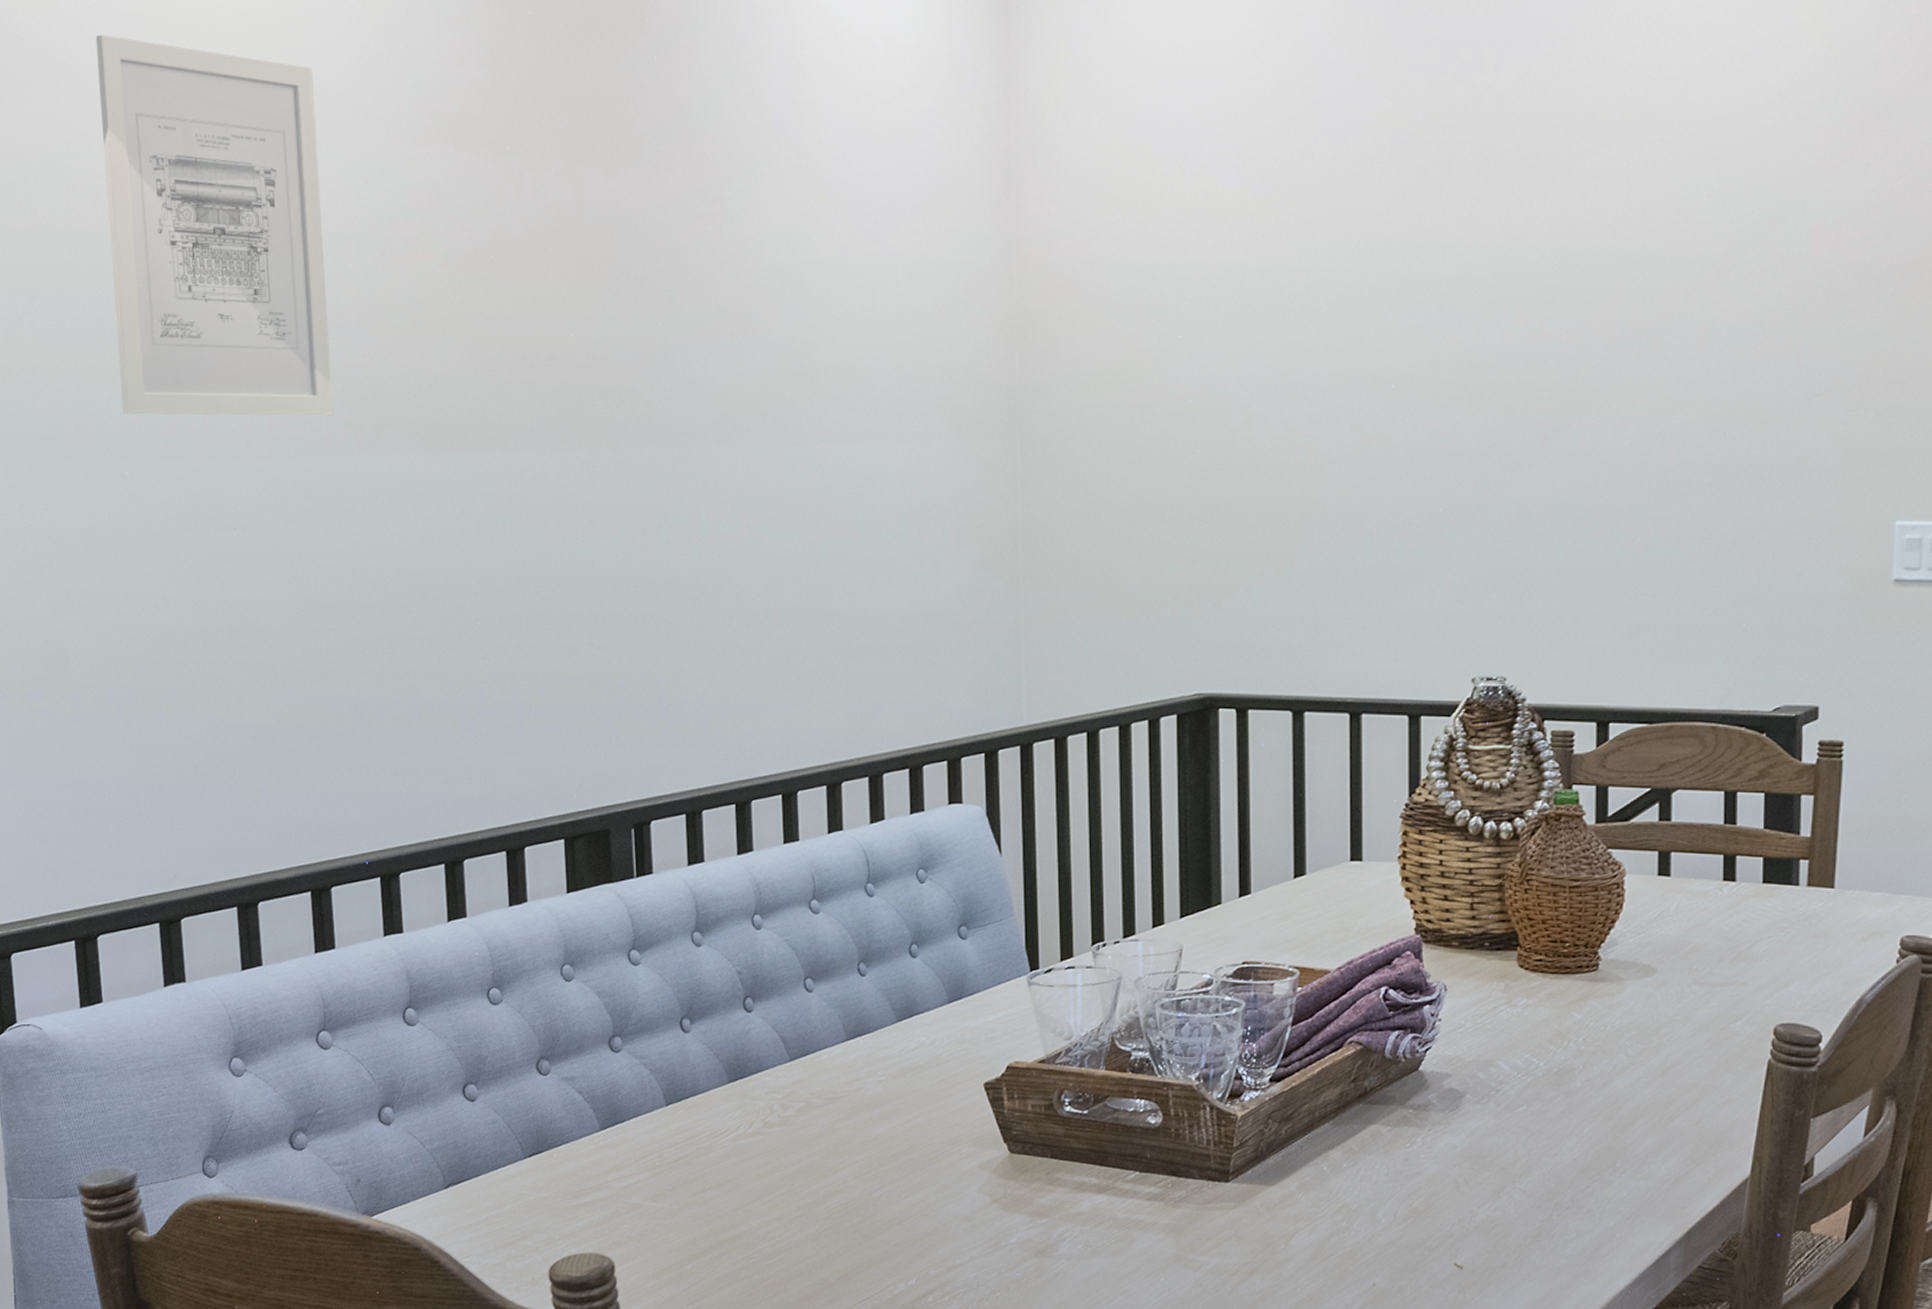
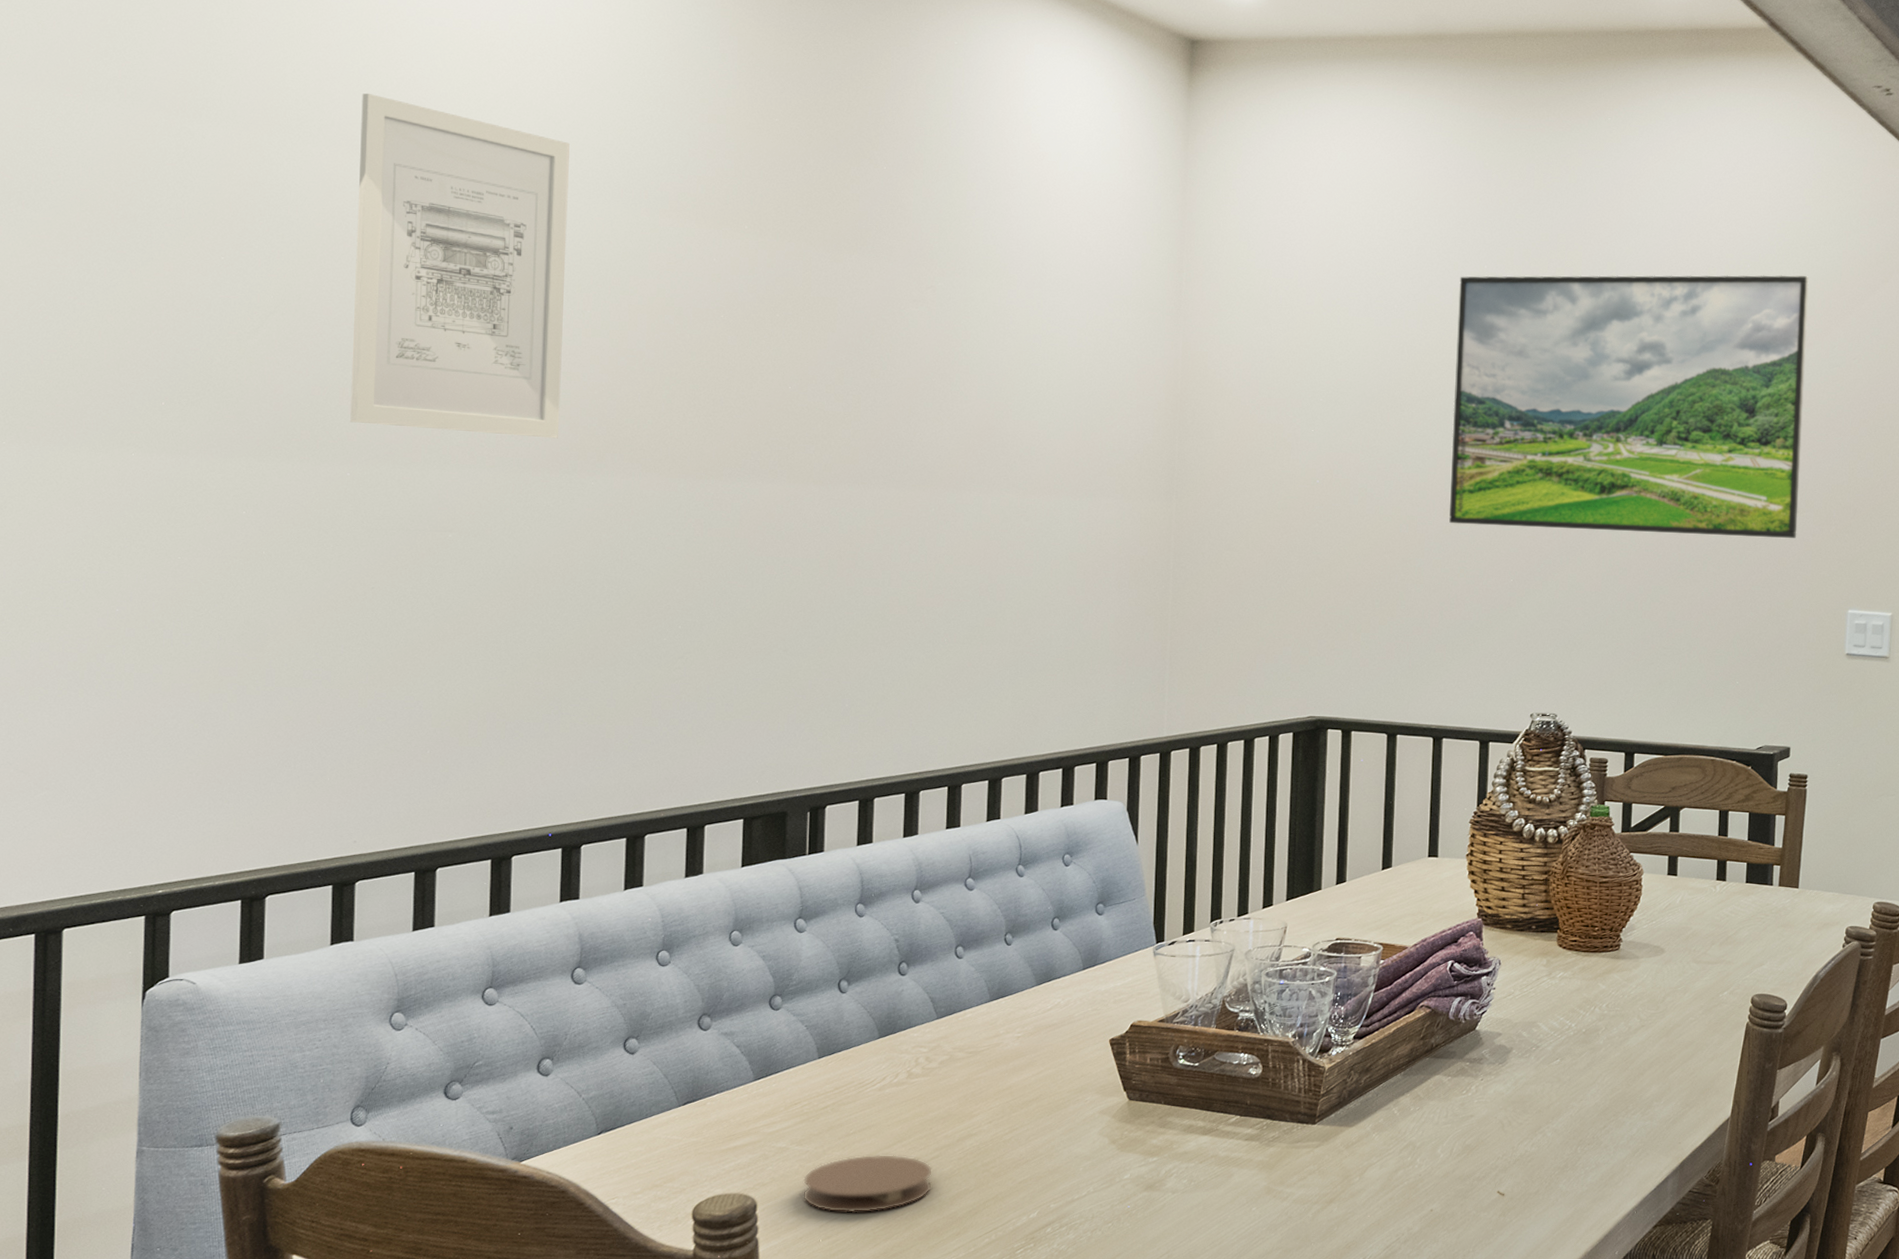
coaster: none [661,1212,798,1277] -> present [803,1154,932,1213]
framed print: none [1356,71,1831,443] -> present [1448,275,1809,538]

